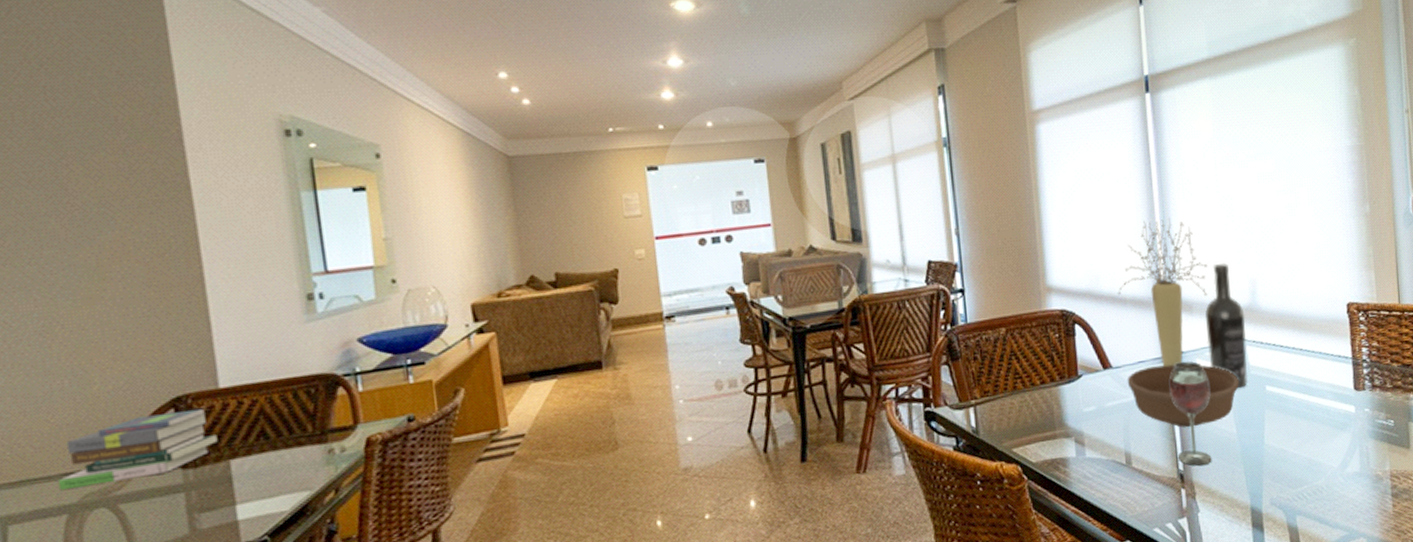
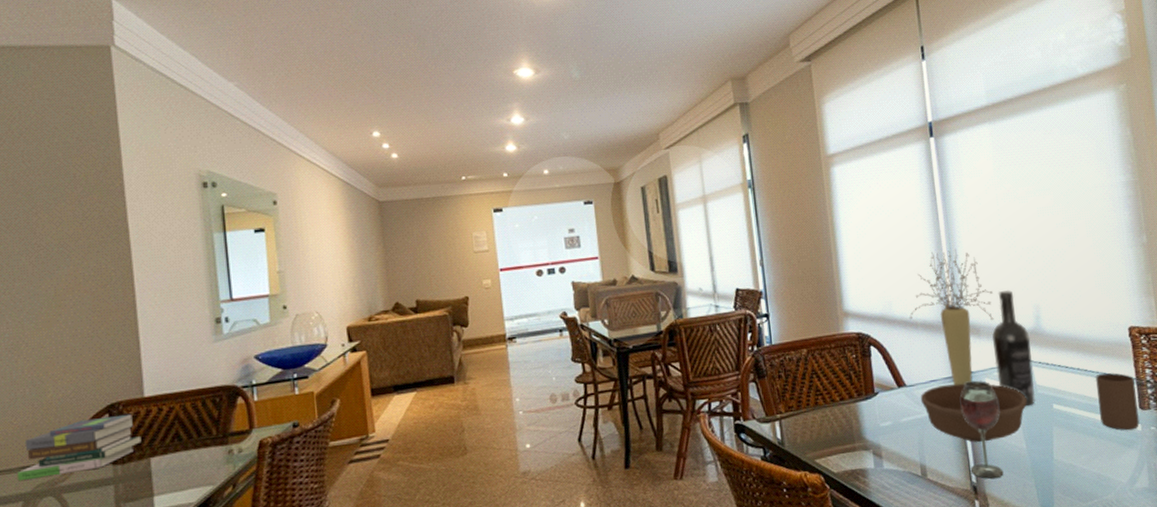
cup: none [1311,352,1354,412] -> present [1096,372,1140,430]

